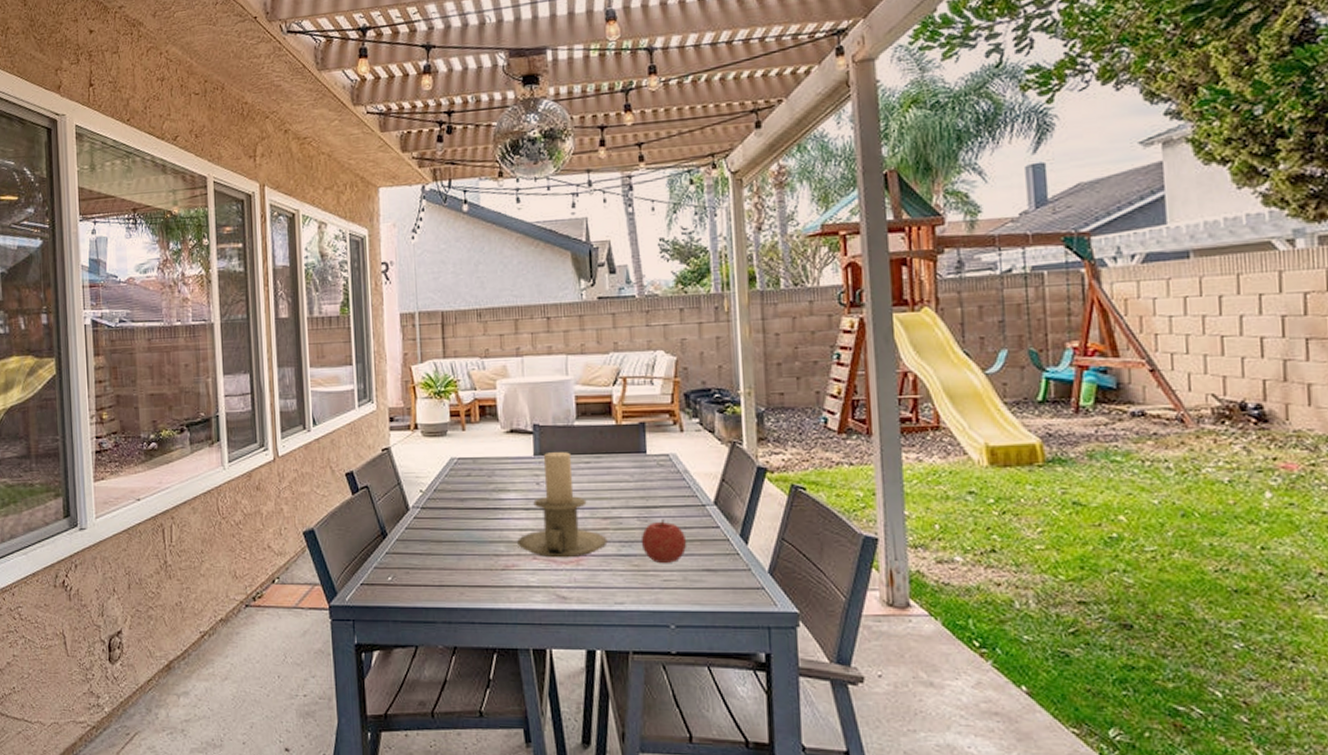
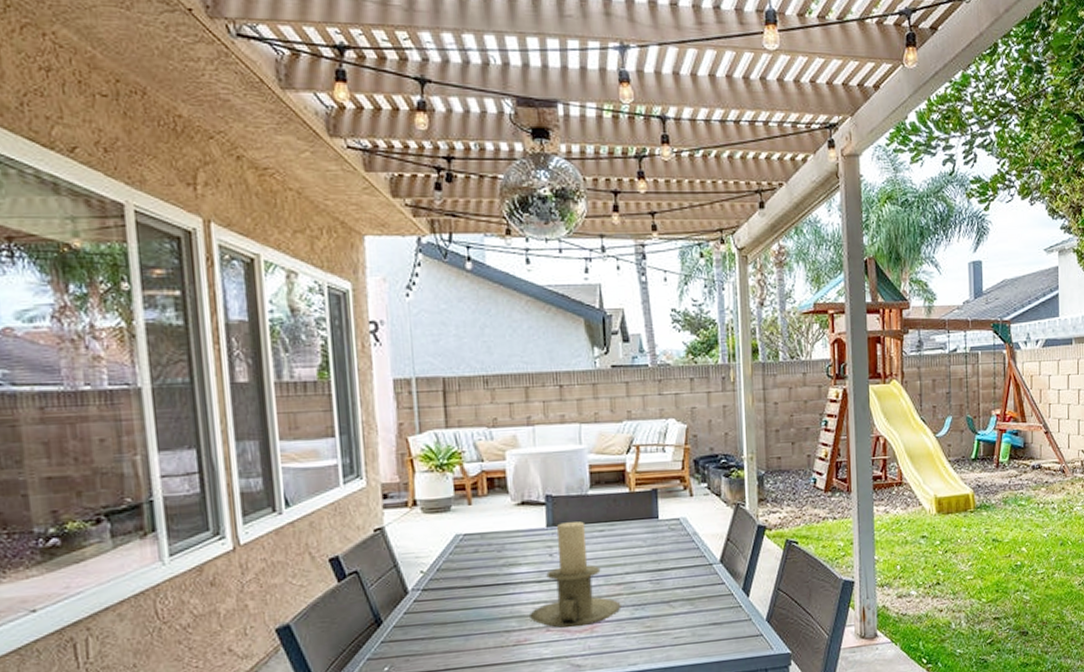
fruit: present [640,519,687,564] -> none [653,580,696,623]

